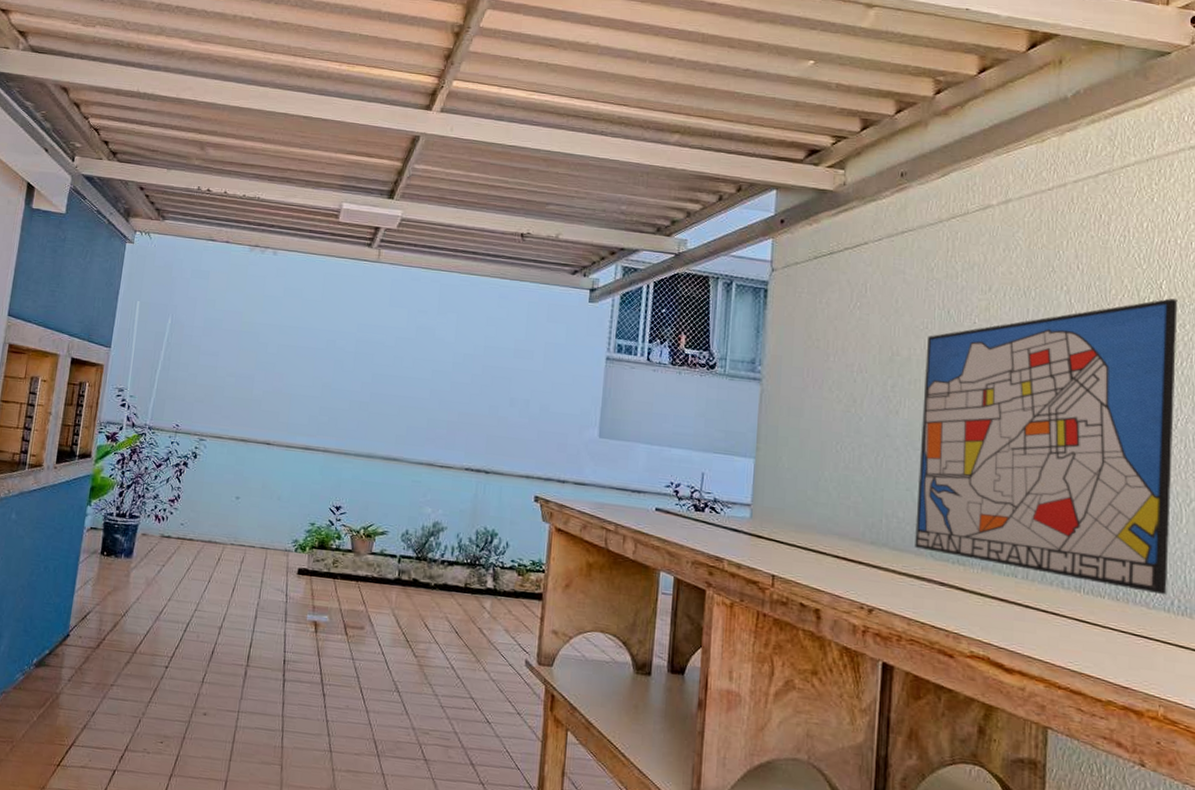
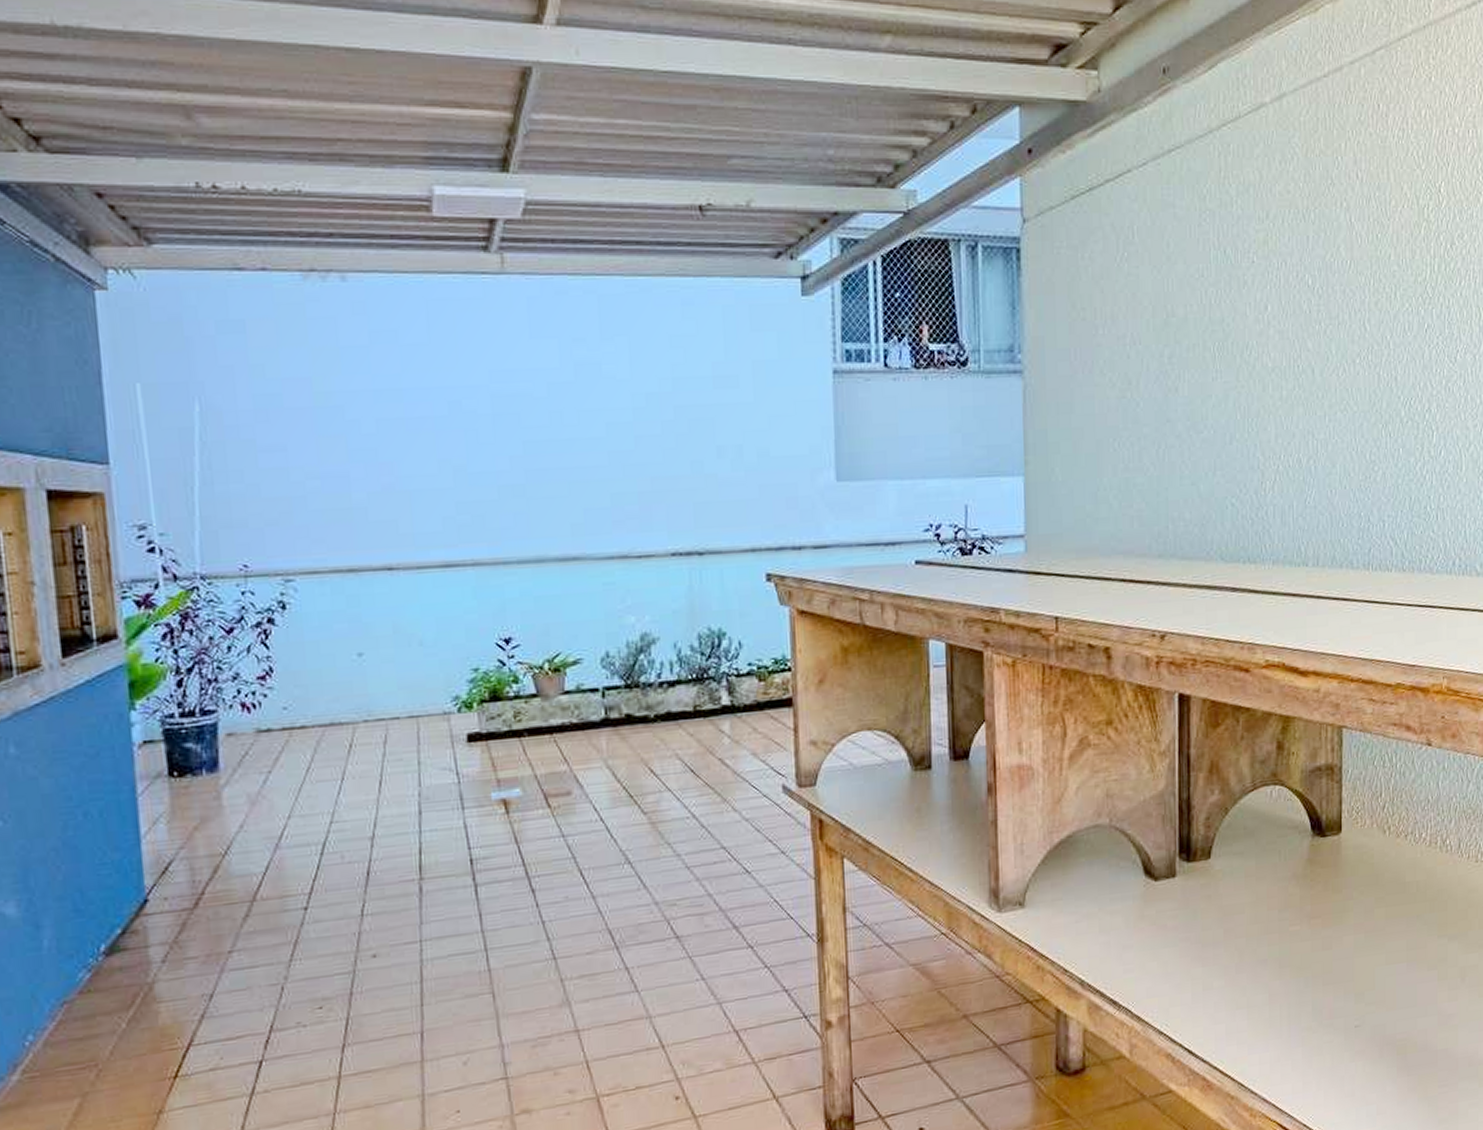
wall art: present [915,298,1178,595] -> none [1203,204,1456,557]

